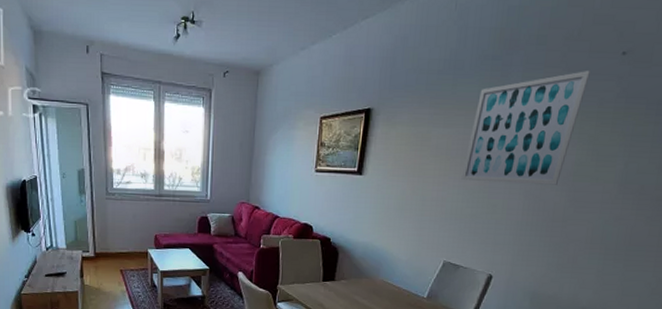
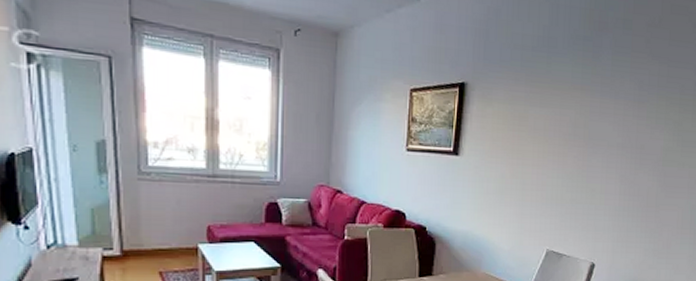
wall art: present [461,70,591,185] -> none [560,57,671,170]

